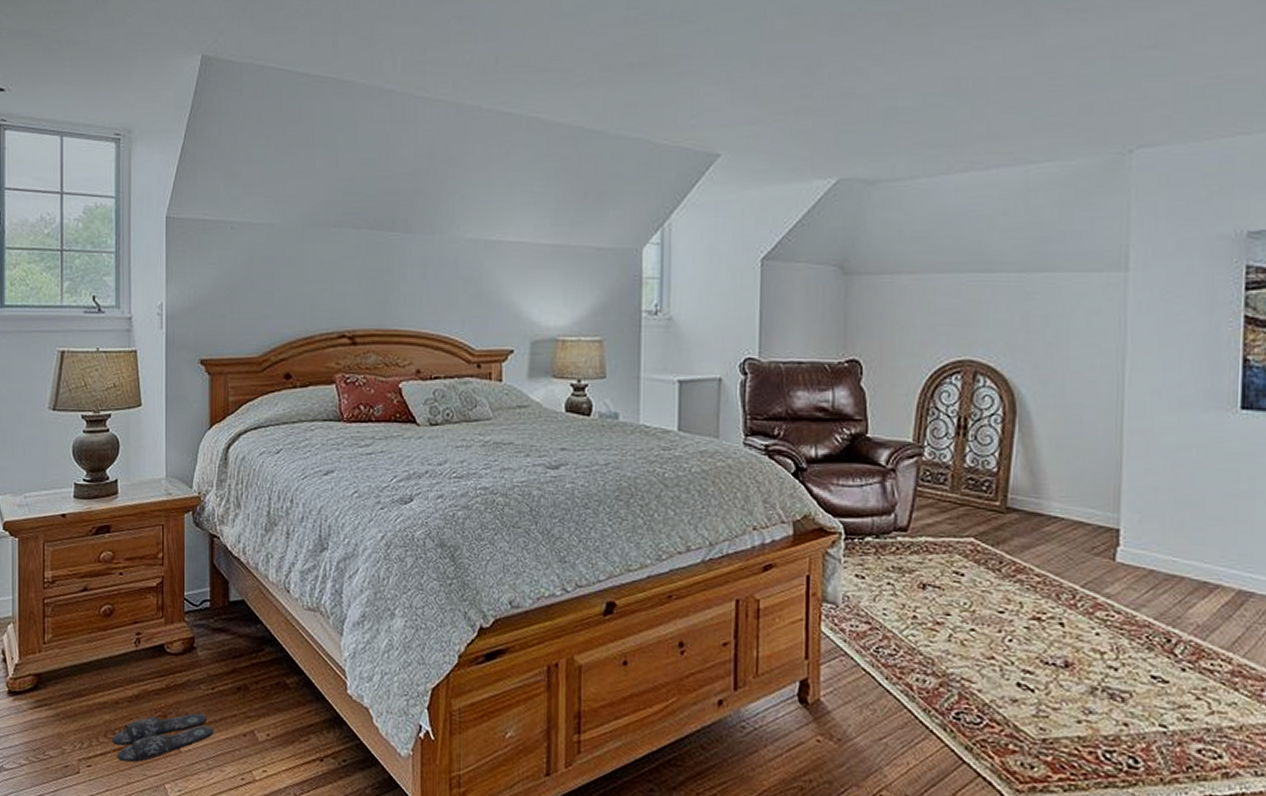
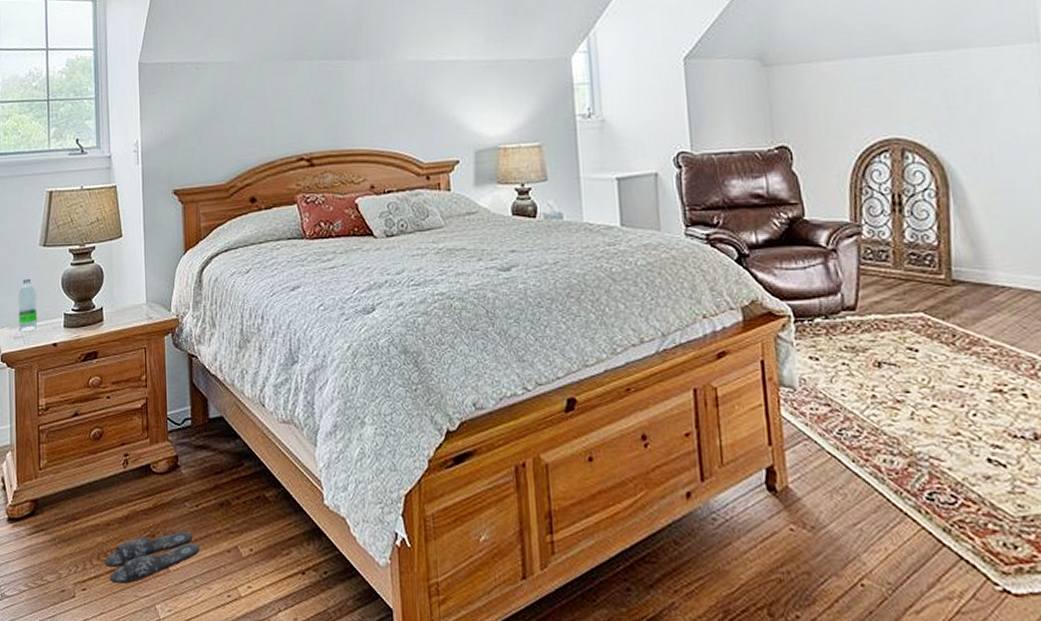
bottle: none [23,443,45,501] -> present [17,278,38,332]

